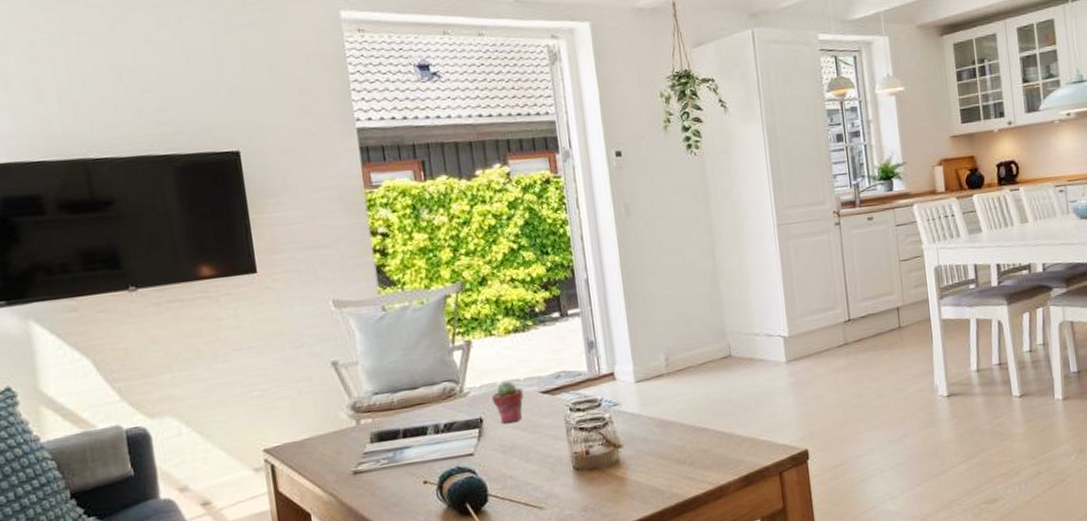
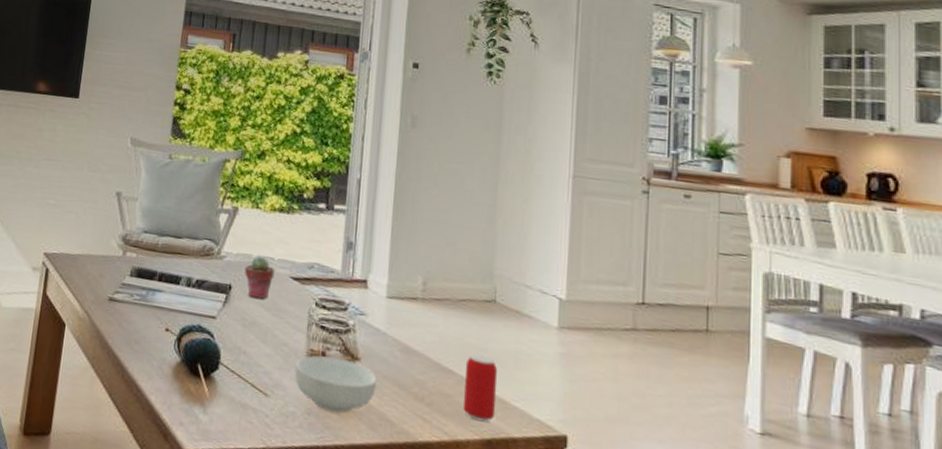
cereal bowl: none [562,450,642,502] -> present [294,355,377,413]
beverage can: none [715,405,748,464] -> present [462,354,498,422]

